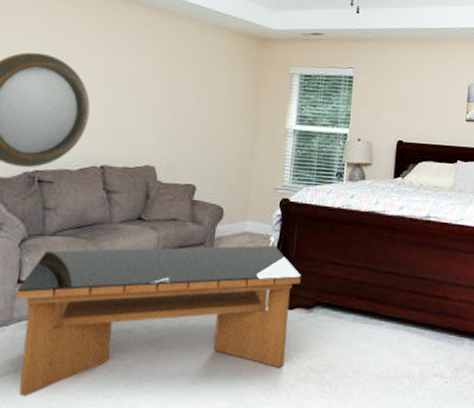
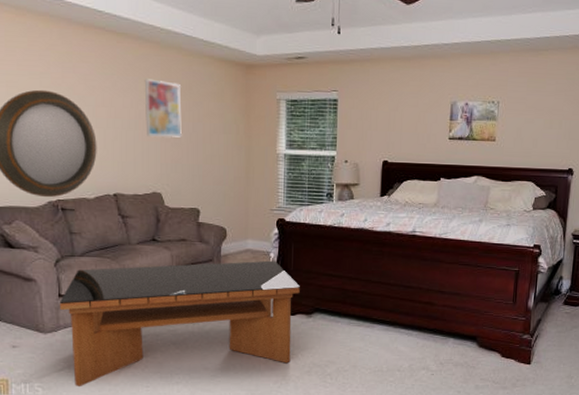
wall art: none [147,47,189,108] -> present [144,79,182,138]

